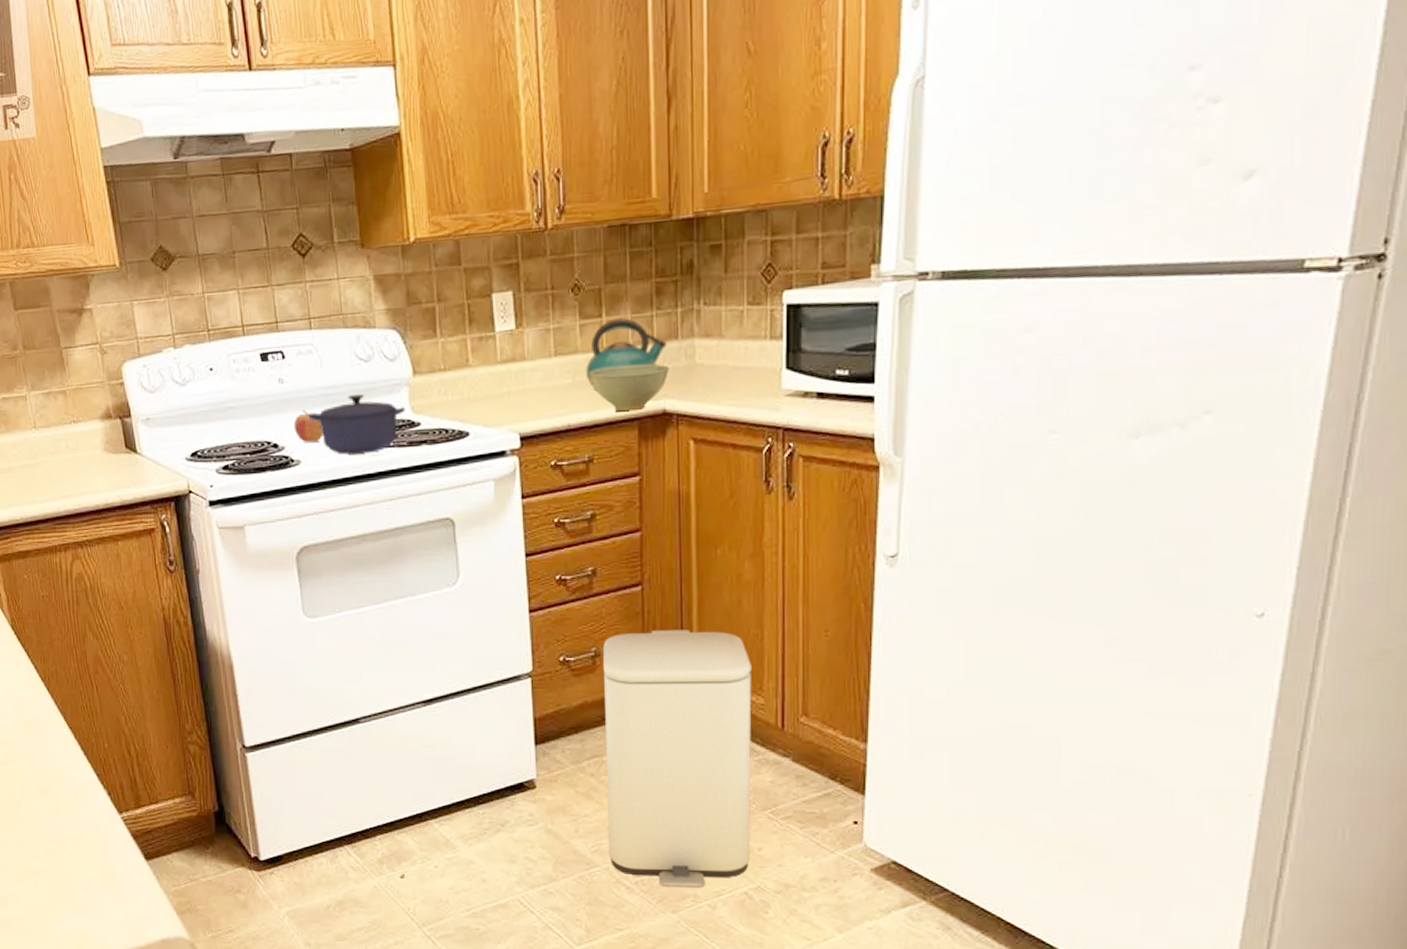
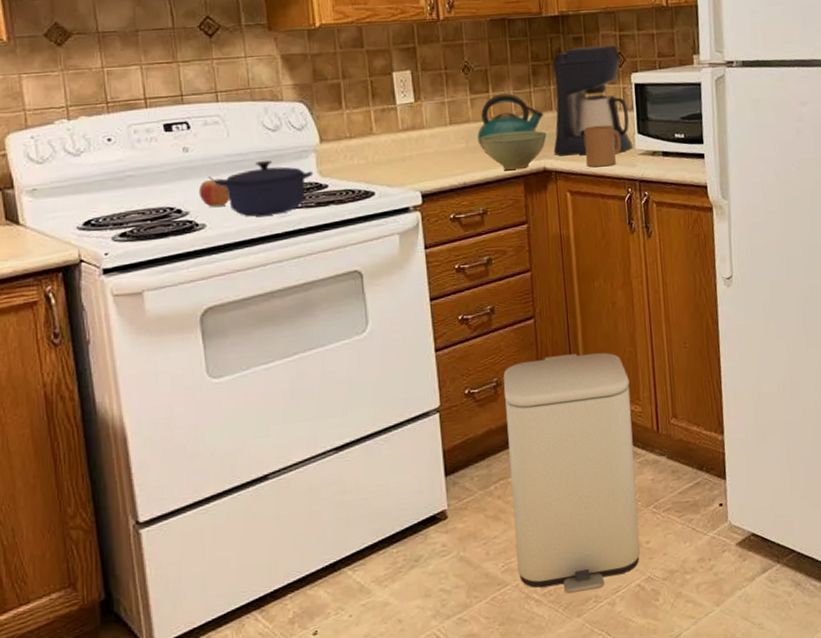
coffee maker: none [676,254,779,395] -> present [552,45,633,156]
mug: none [716,357,762,411] -> present [584,124,621,167]

